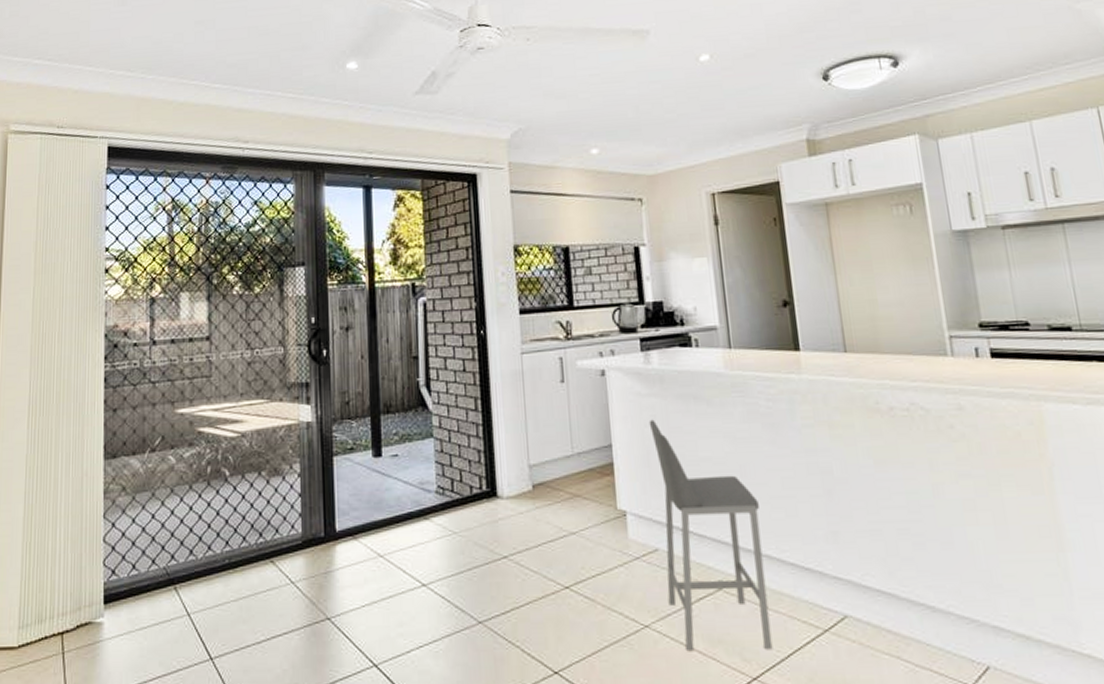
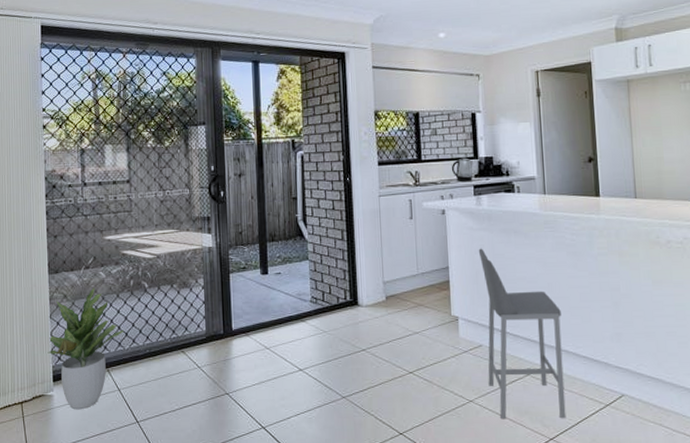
potted plant: none [98,477,197,643] -> present [47,288,124,410]

